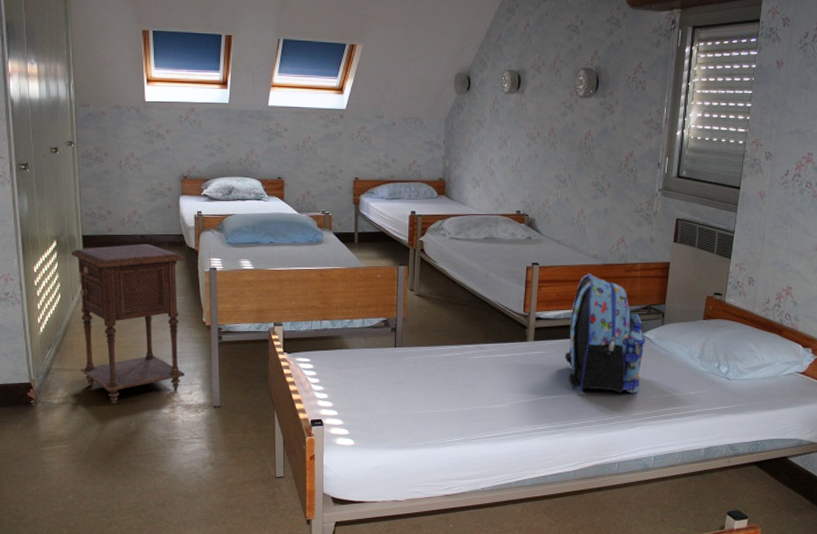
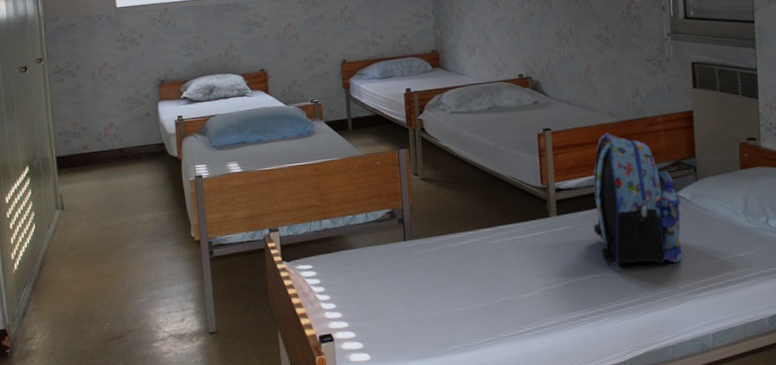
nightstand: present [72,243,185,403] -> none [46,157,175,343]

